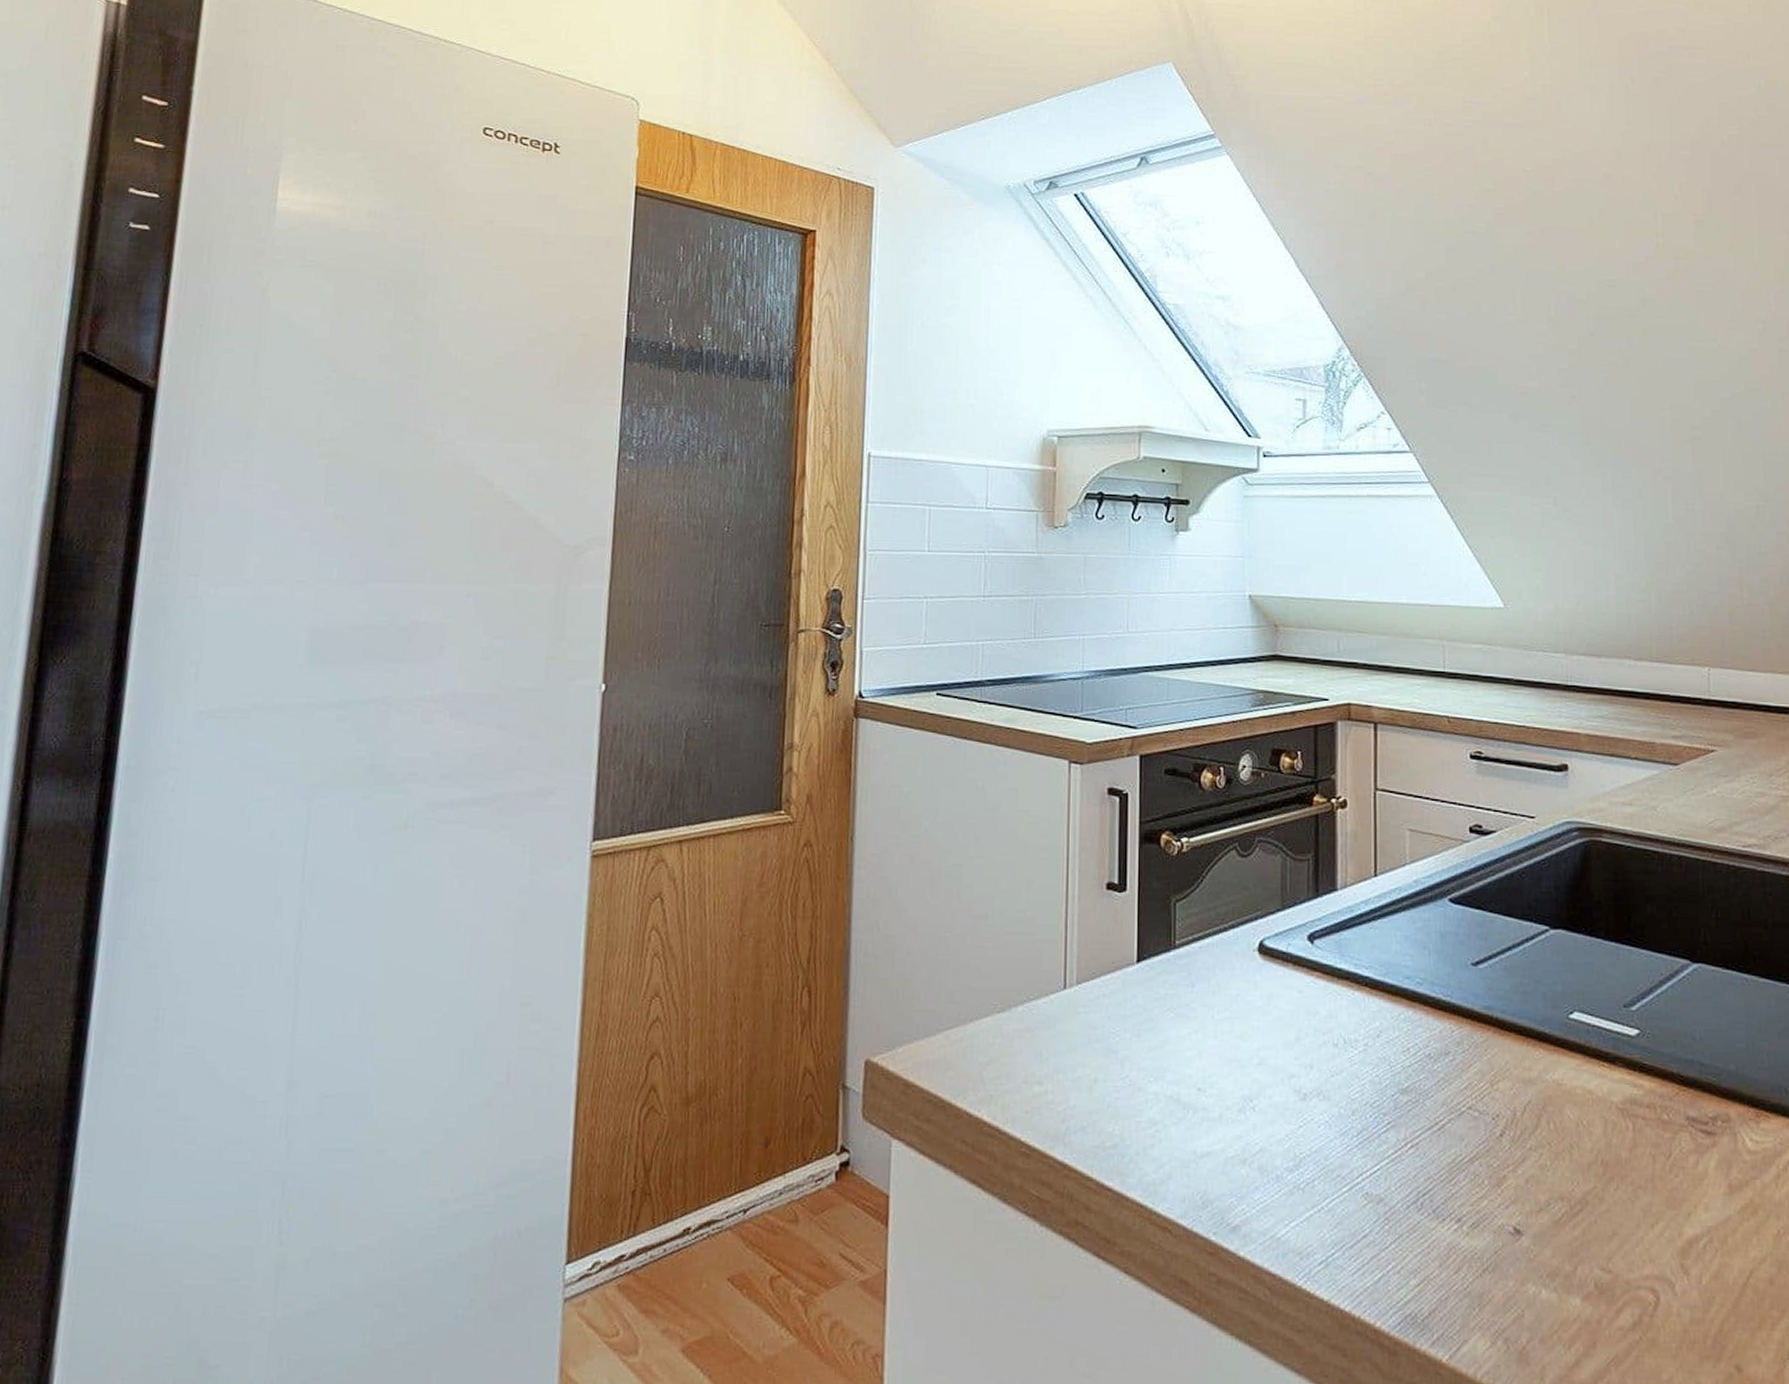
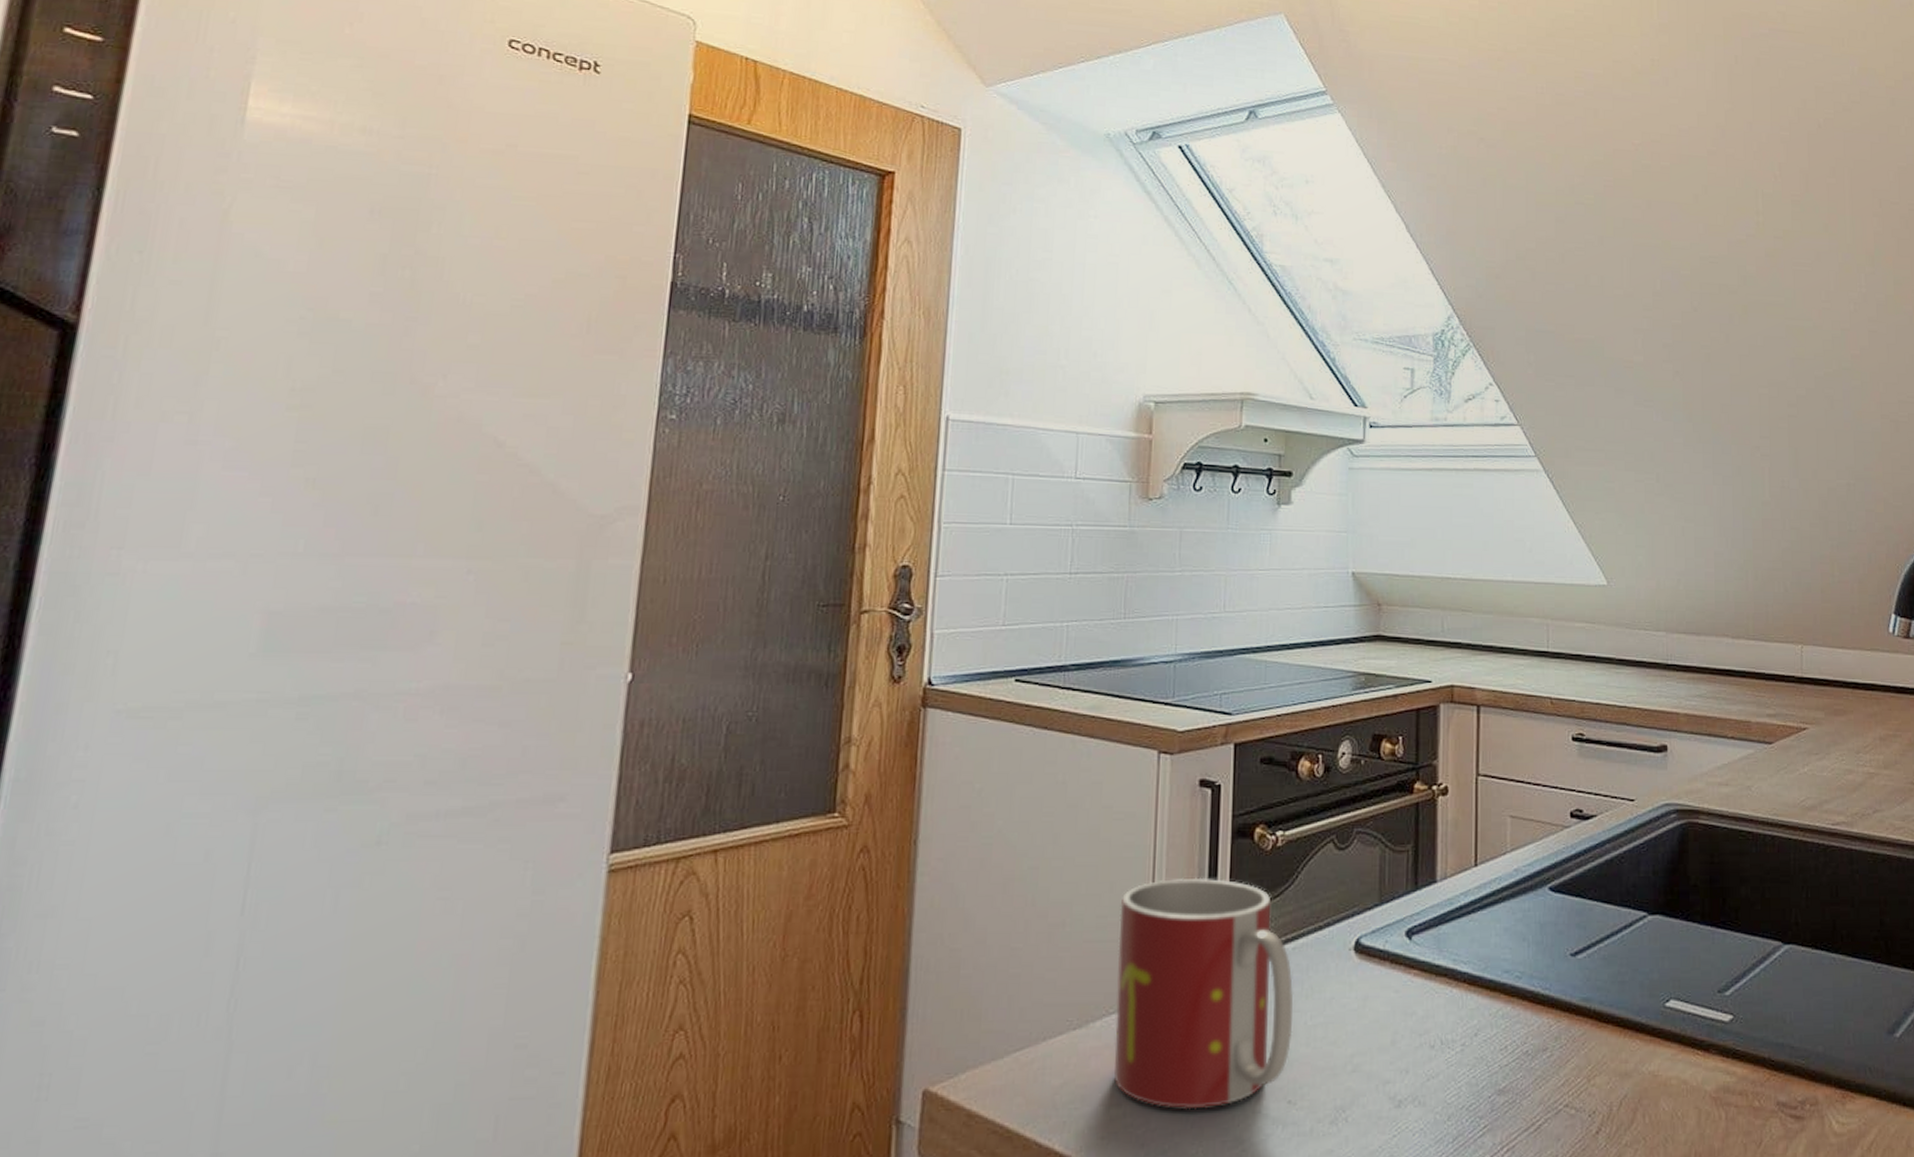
mug: none [1035,878,1202,1091] -> present [1113,877,1294,1110]

